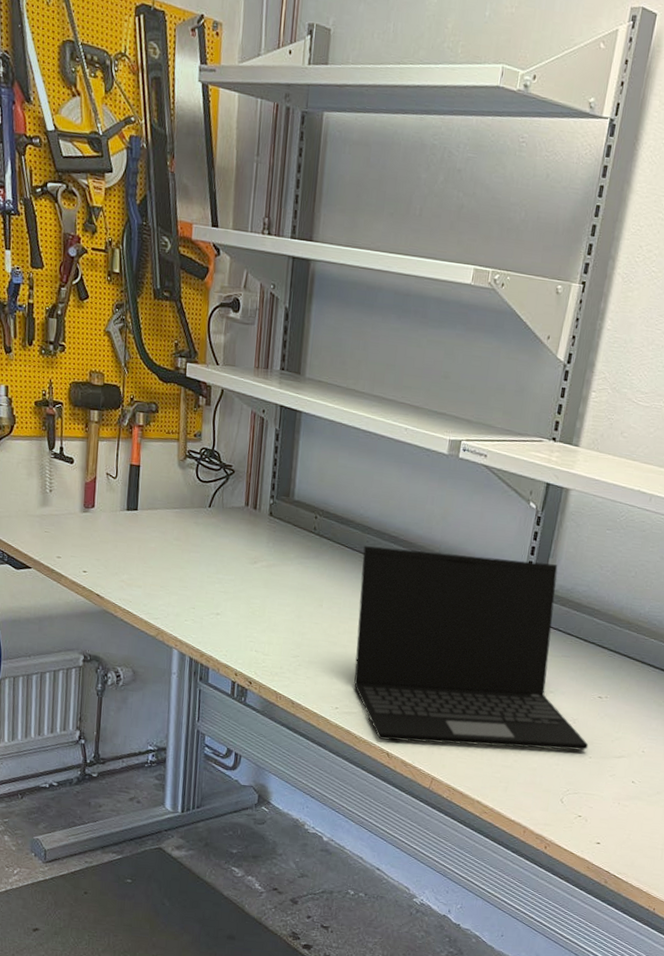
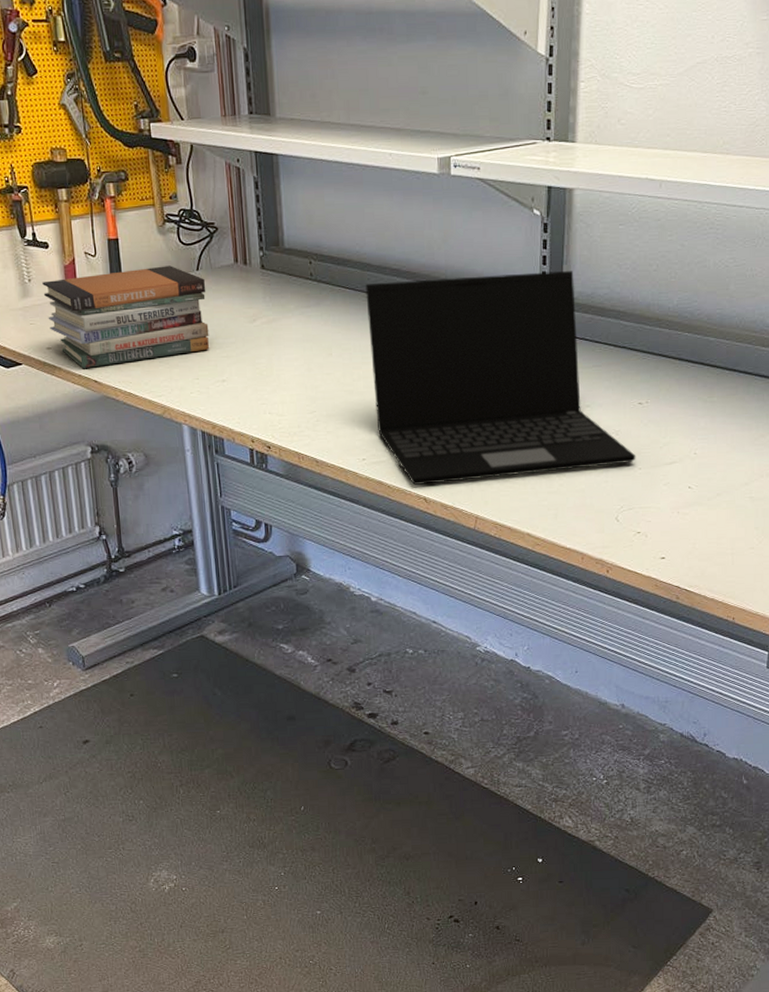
book stack: none [61,494,215,583] -> present [42,265,209,368]

